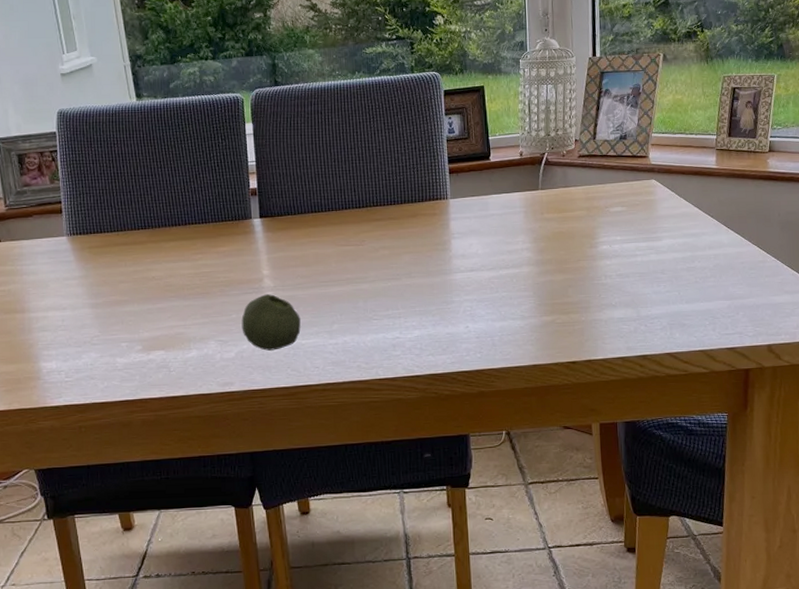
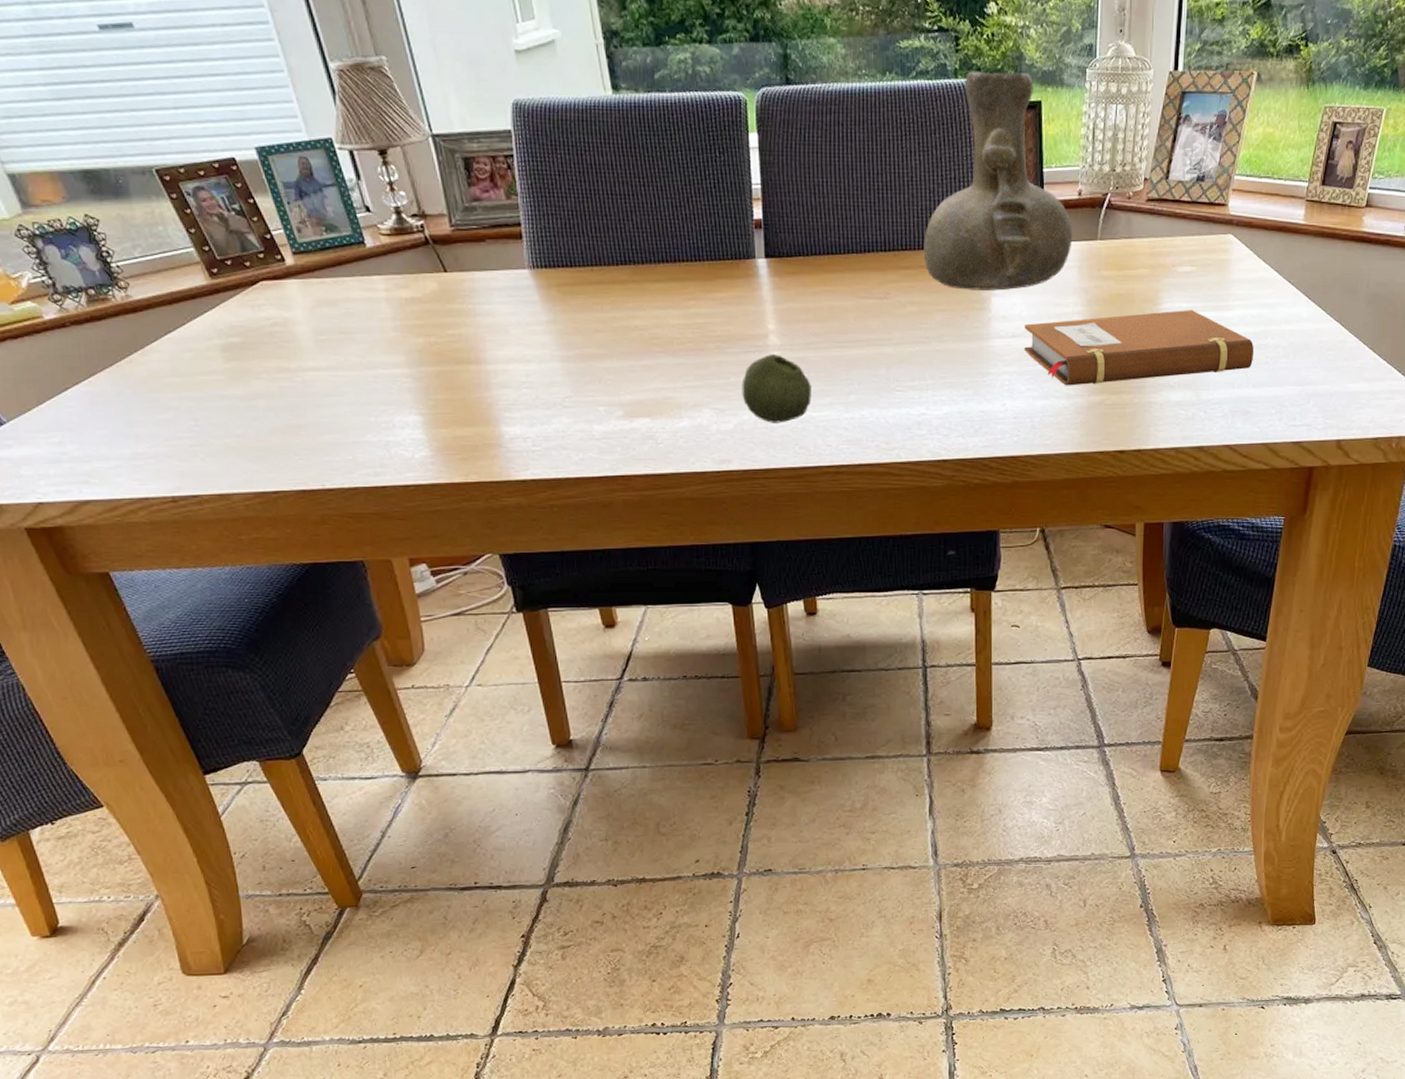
vase: none [391,66,518,235] -> present [923,71,1073,291]
notebook: none [481,242,684,309] -> present [1024,310,1254,386]

